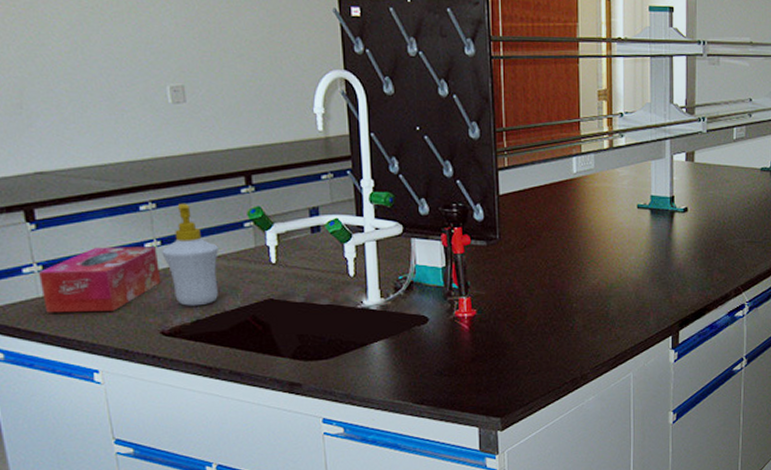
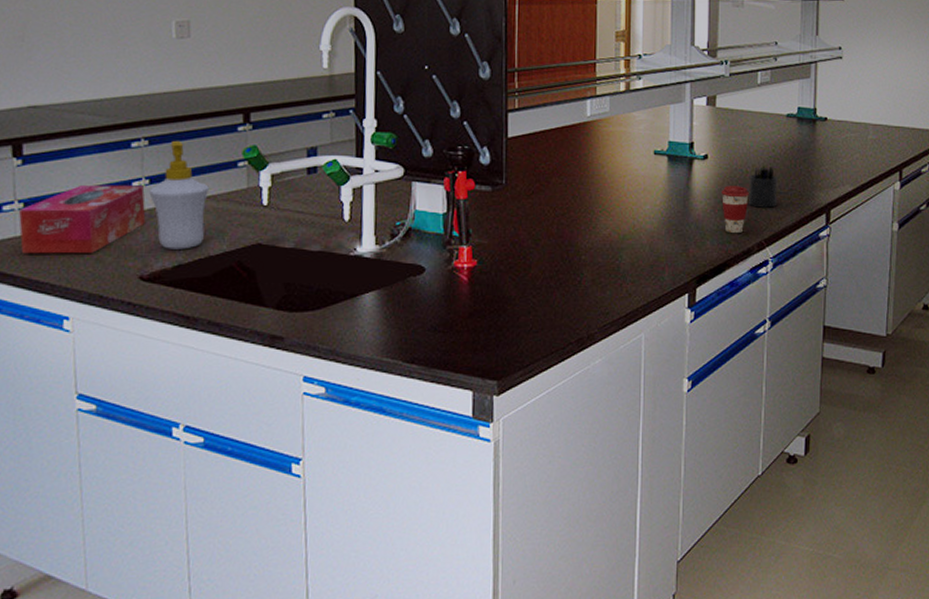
coffee cup: none [701,236,726,281] -> present [722,186,749,234]
pen holder: none [725,217,754,256] -> present [748,165,779,208]

